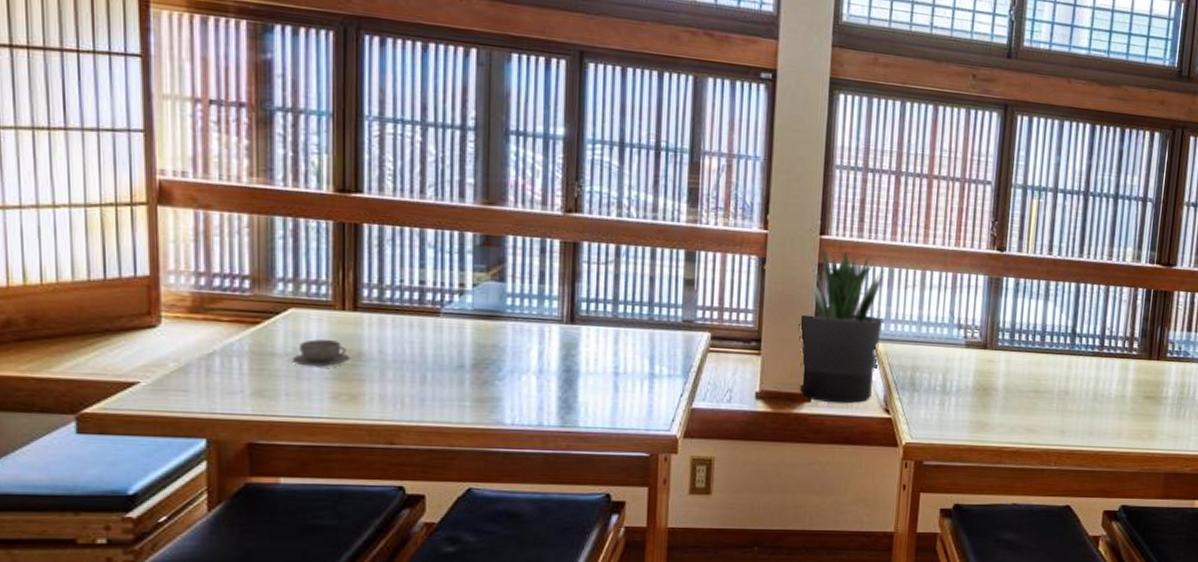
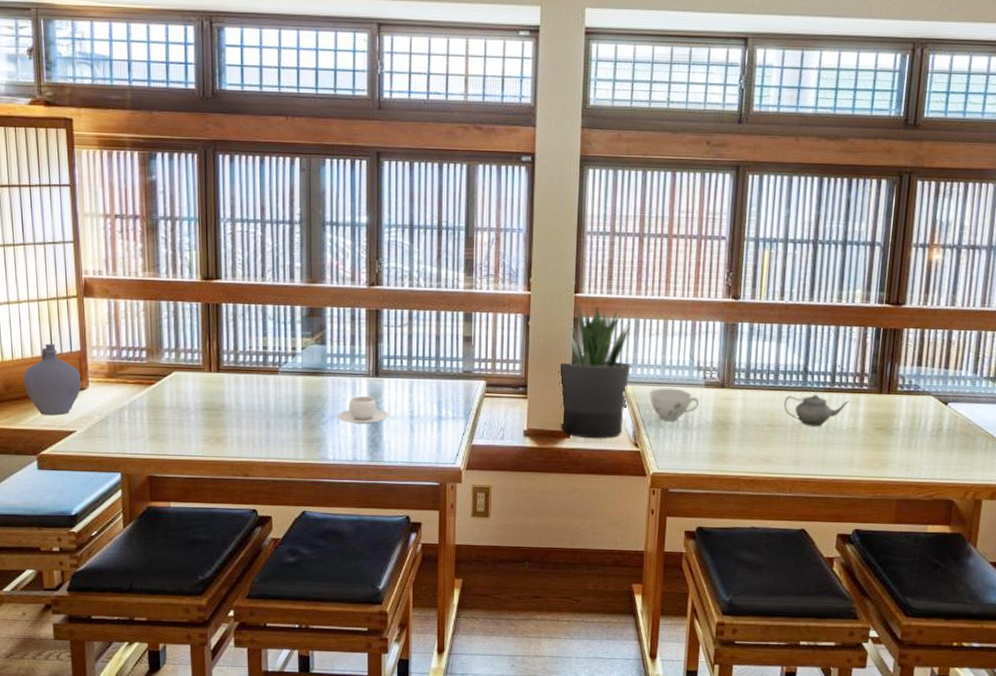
ceramic jug: none [59,264,149,362] -> present [24,343,81,416]
teacup: present [291,339,350,367] -> none [175,395,216,417]
teacup: none [519,347,586,381] -> present [338,396,388,424]
teacup: none [903,347,959,385] -> present [649,388,699,421]
teapot: none [1050,358,1118,394] -> present [784,394,849,427]

